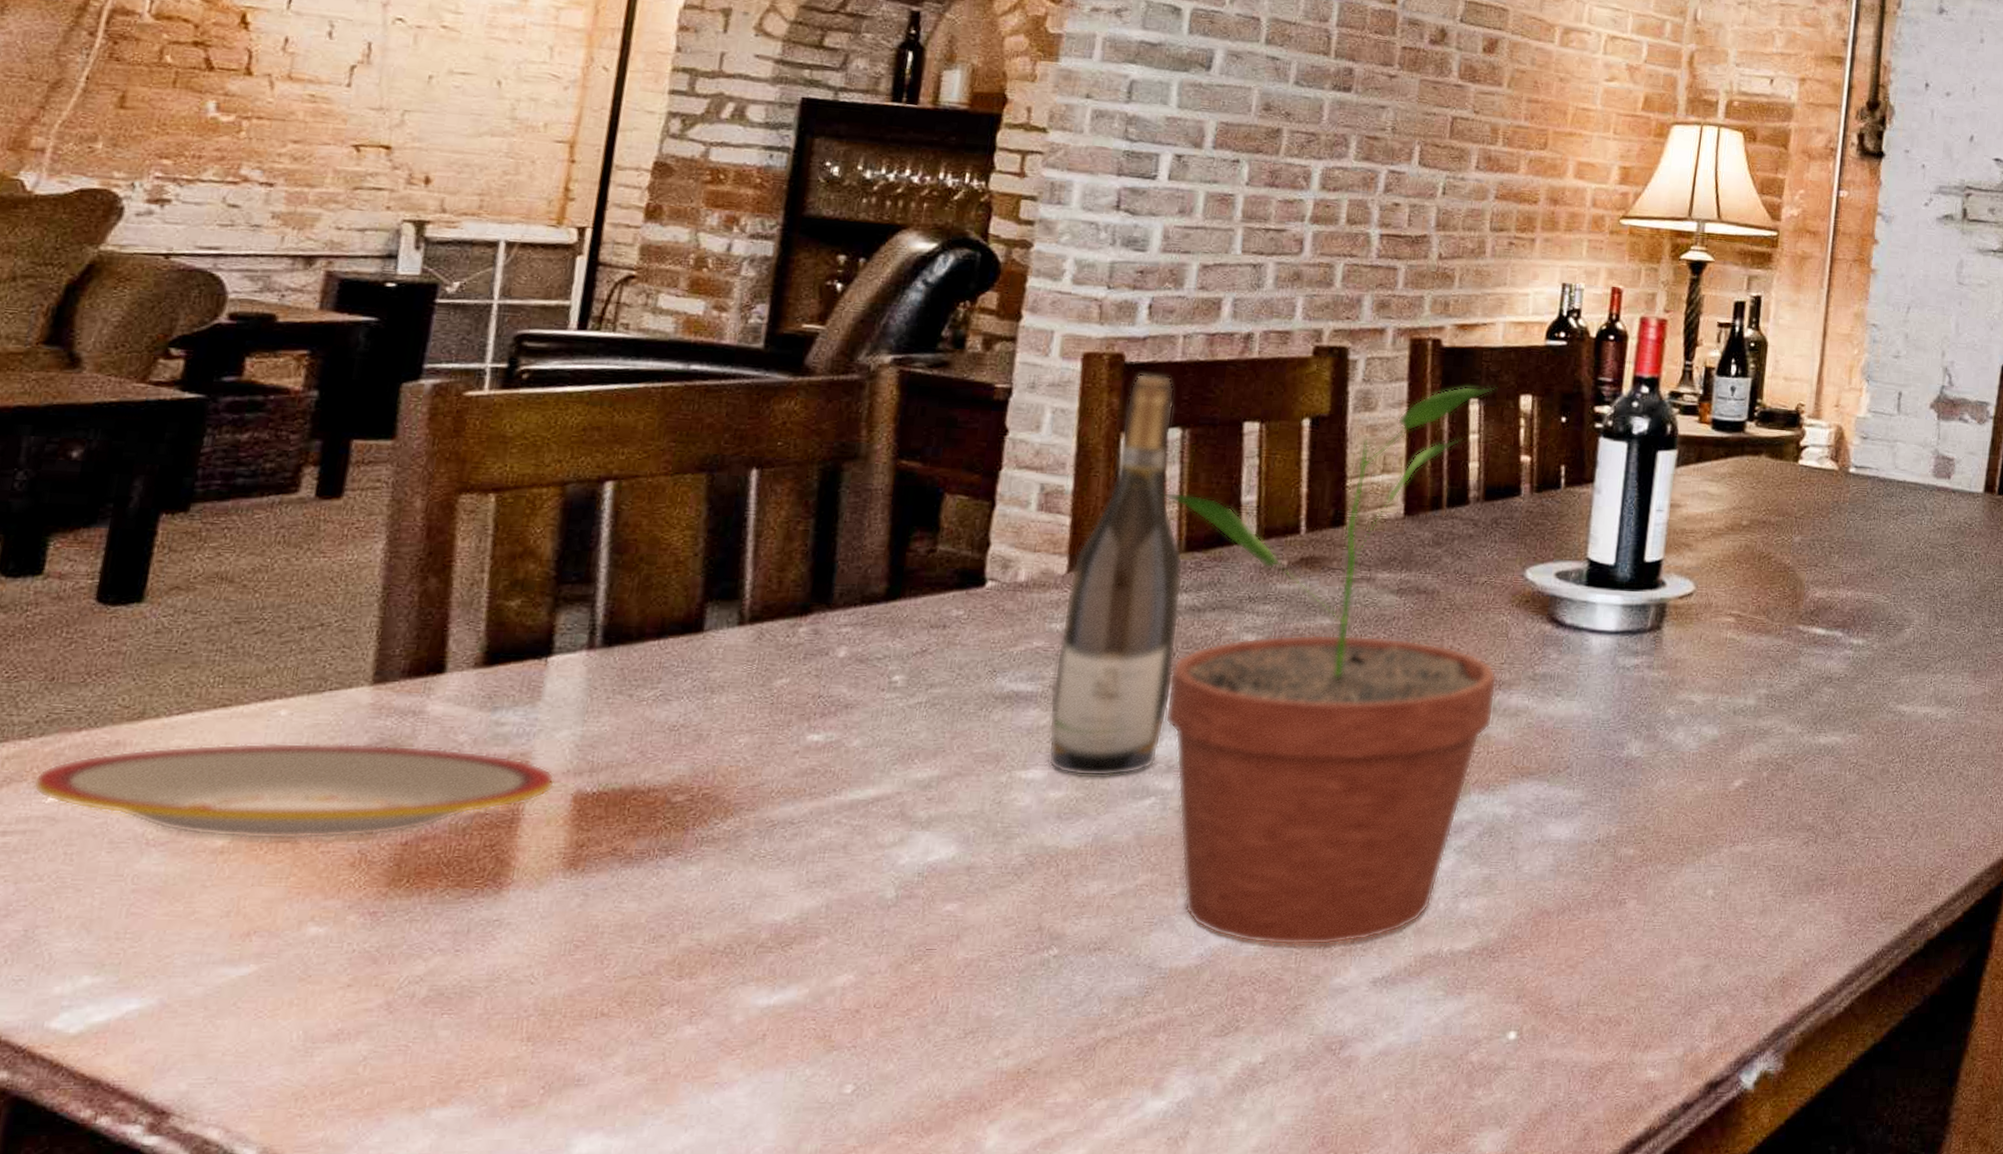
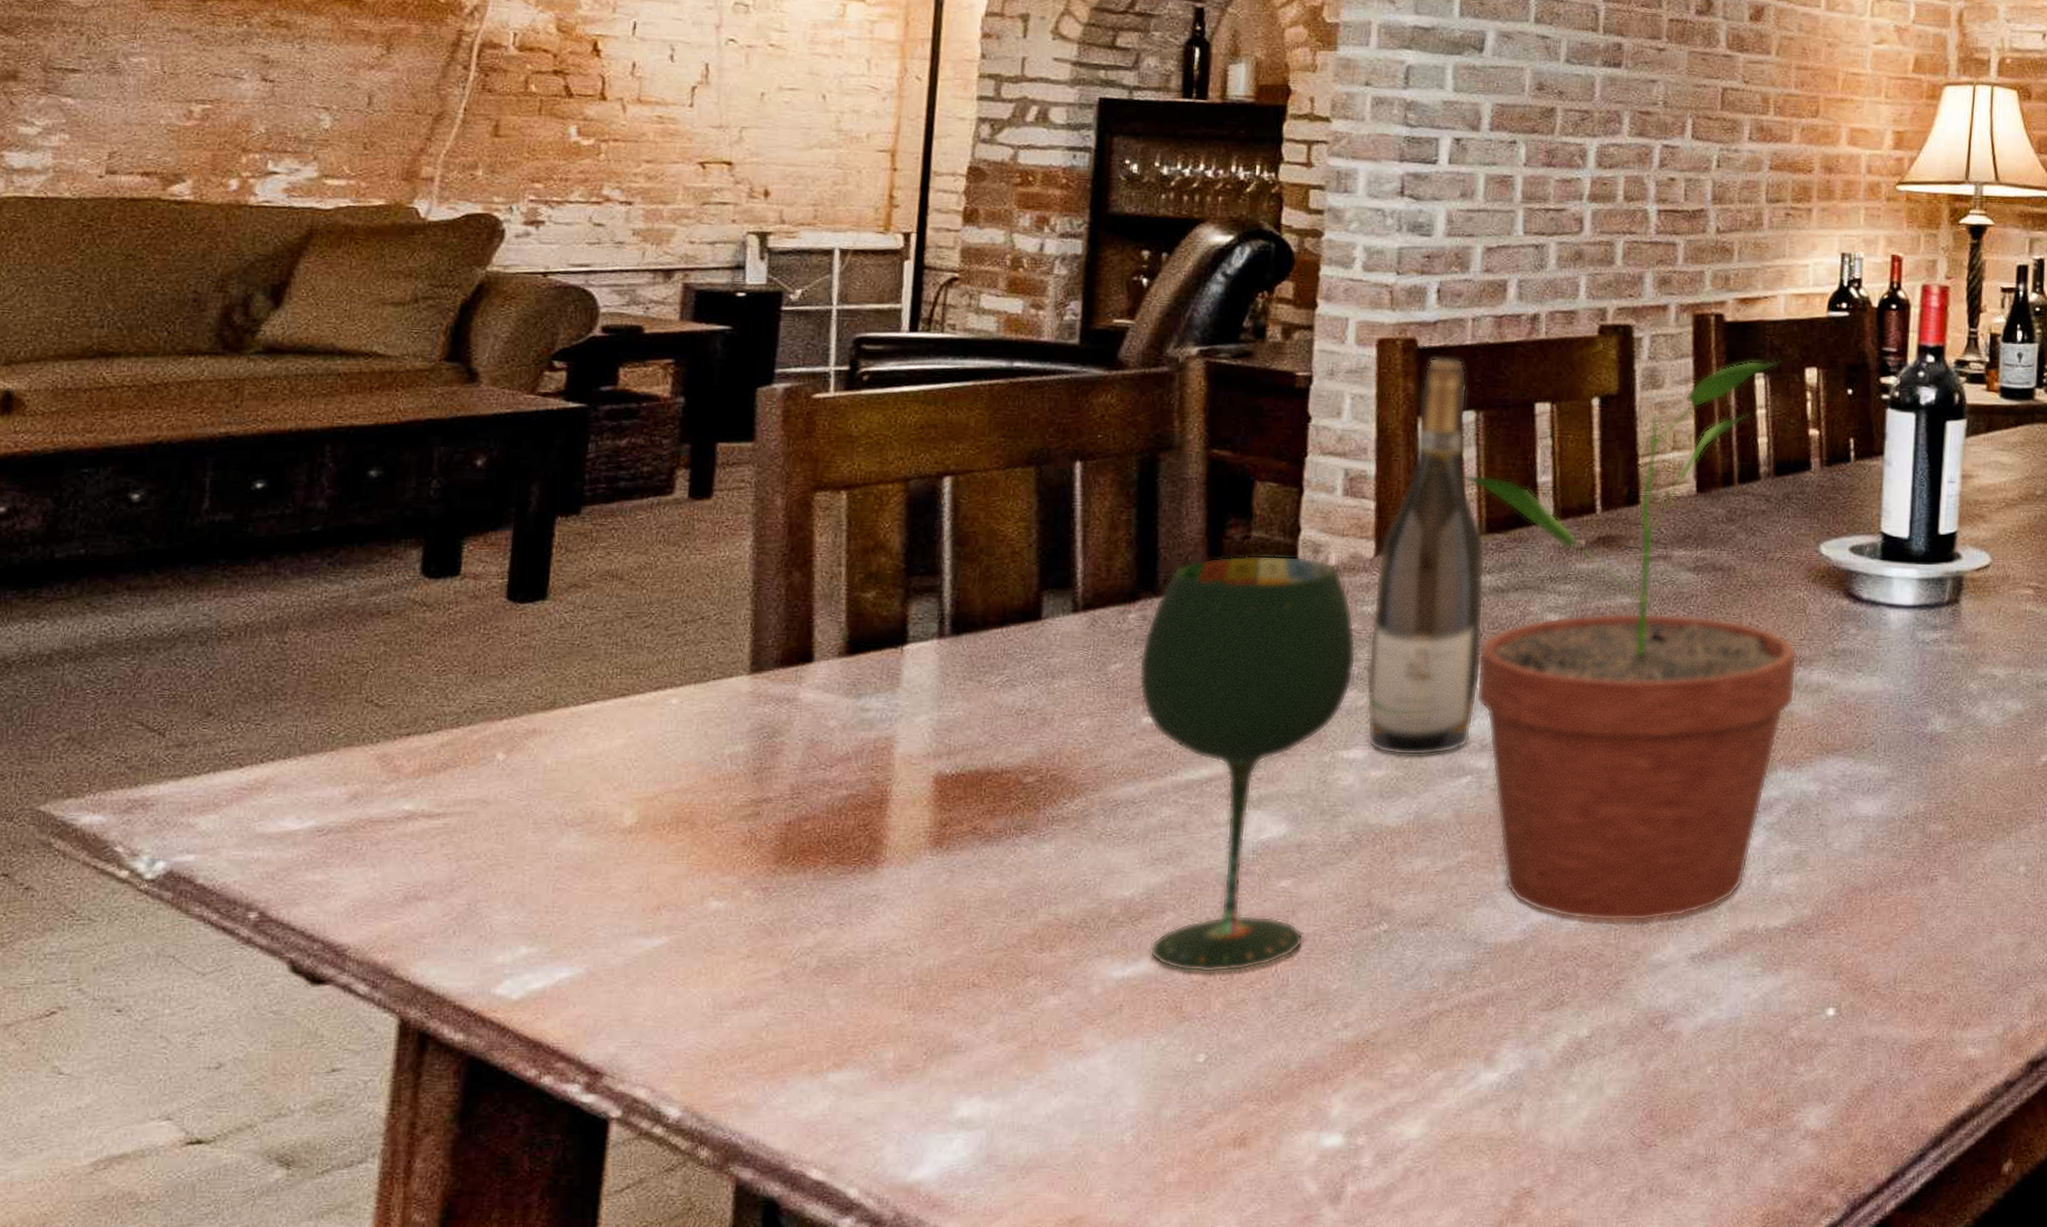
plate: present [32,742,555,840] -> none [465,729,917,820]
wine glass: none [799,569,1042,1001] -> present [1138,555,1357,973]

